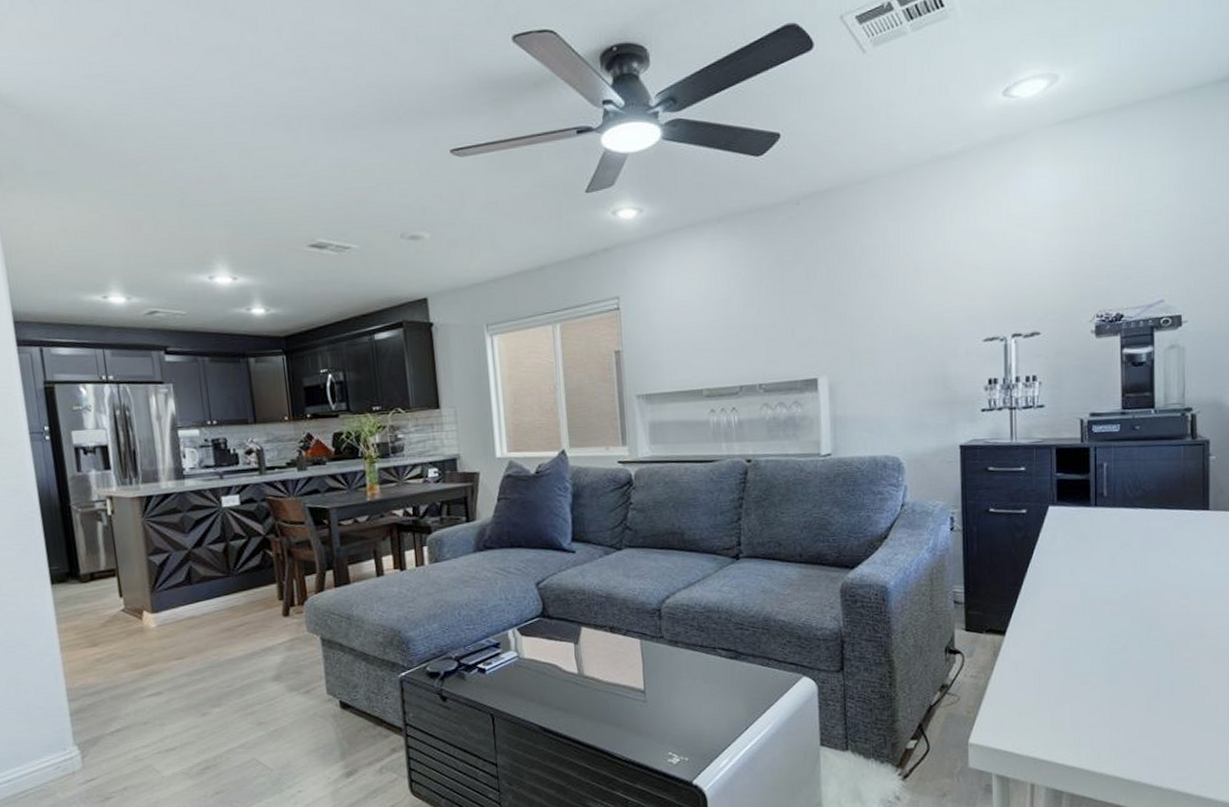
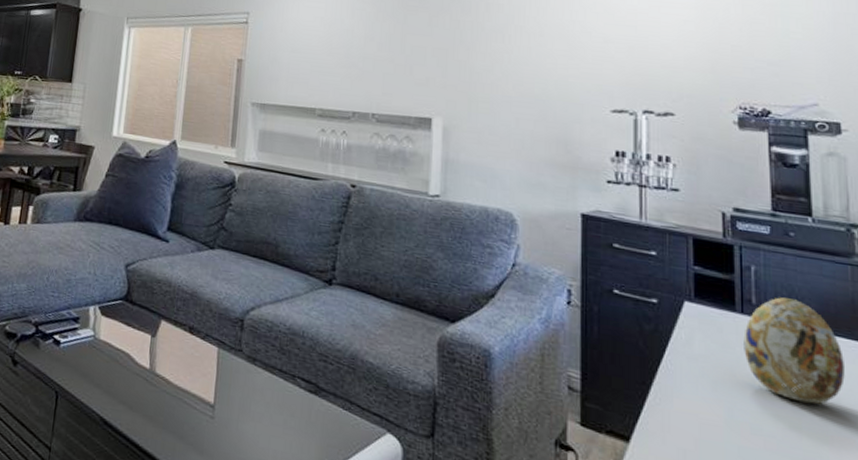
decorative egg: none [1096,485,1174,571] -> present [743,297,845,404]

